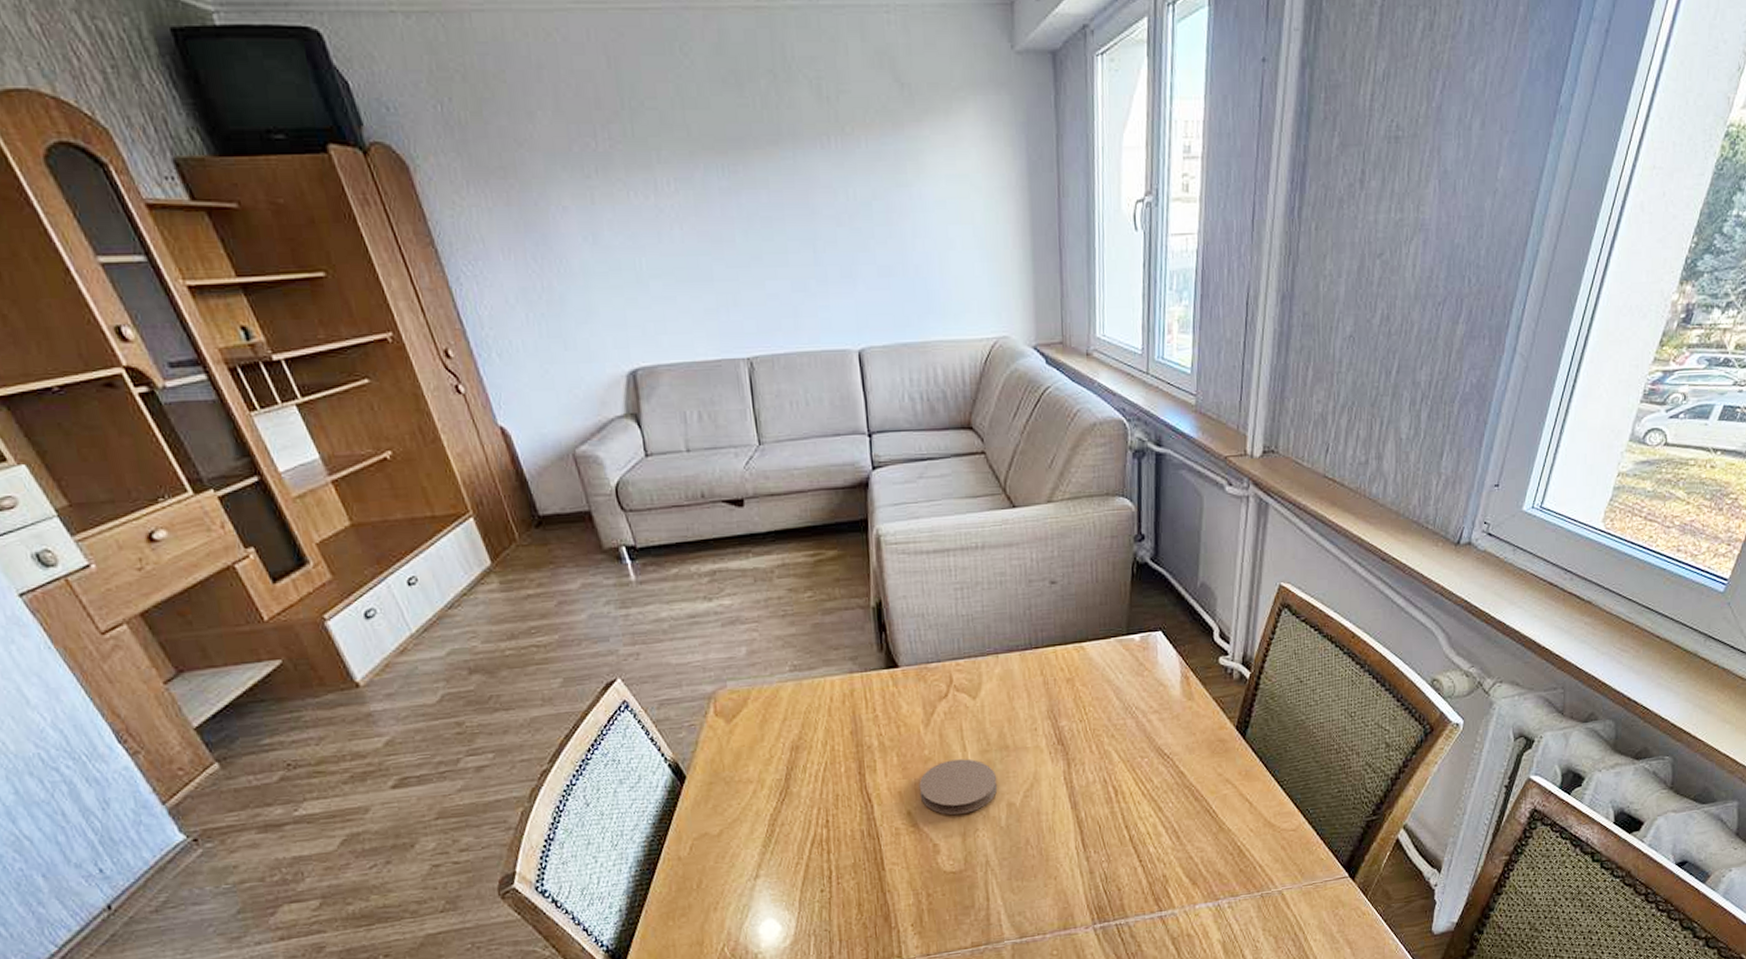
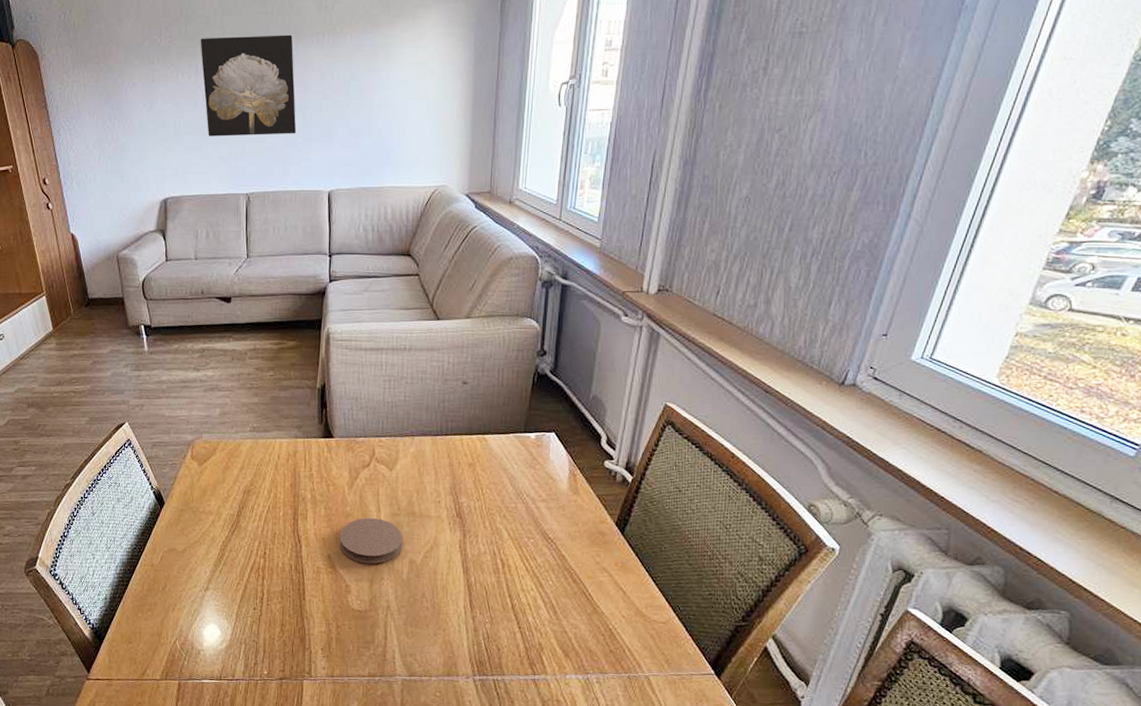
wall art: none [655,136,807,281] -> present [200,34,297,137]

